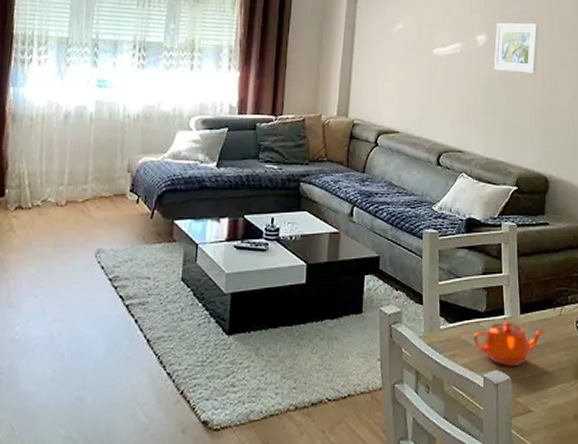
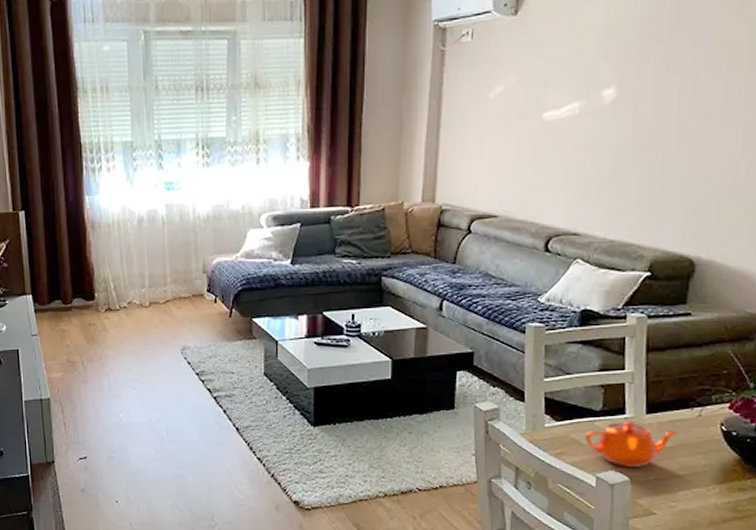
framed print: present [494,22,539,74] -> none [626,64,695,132]

